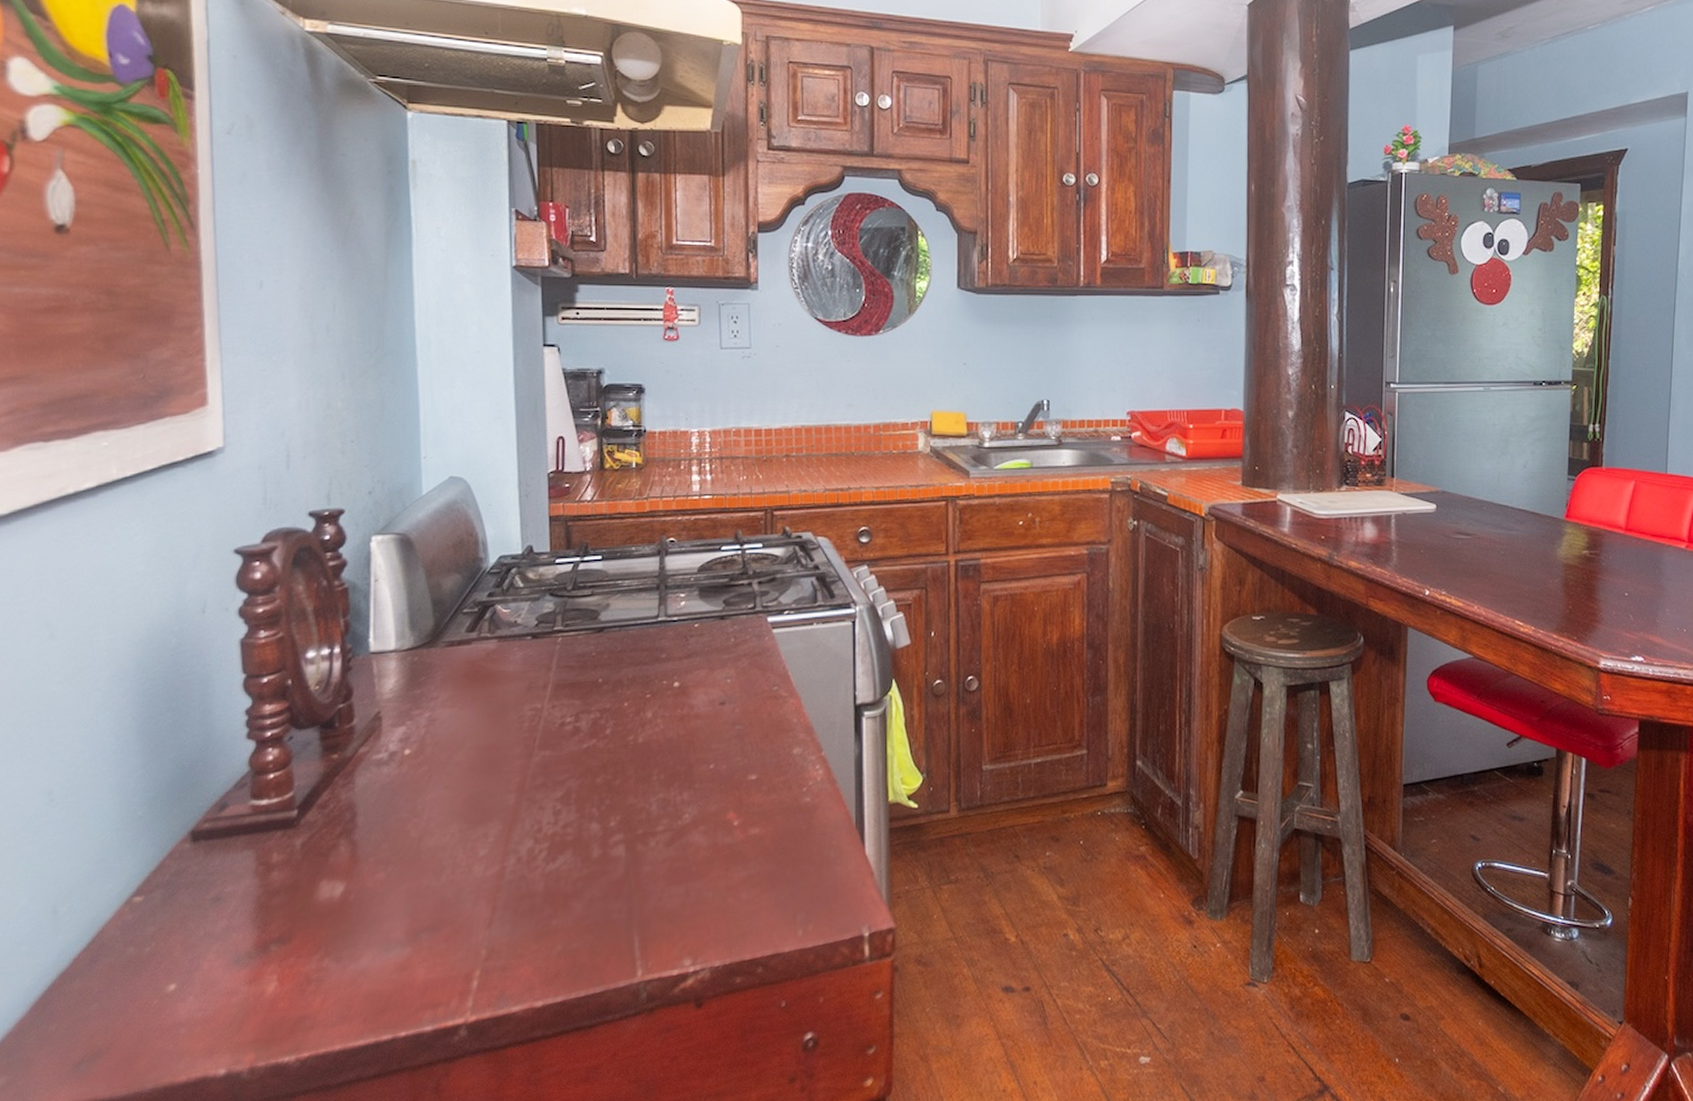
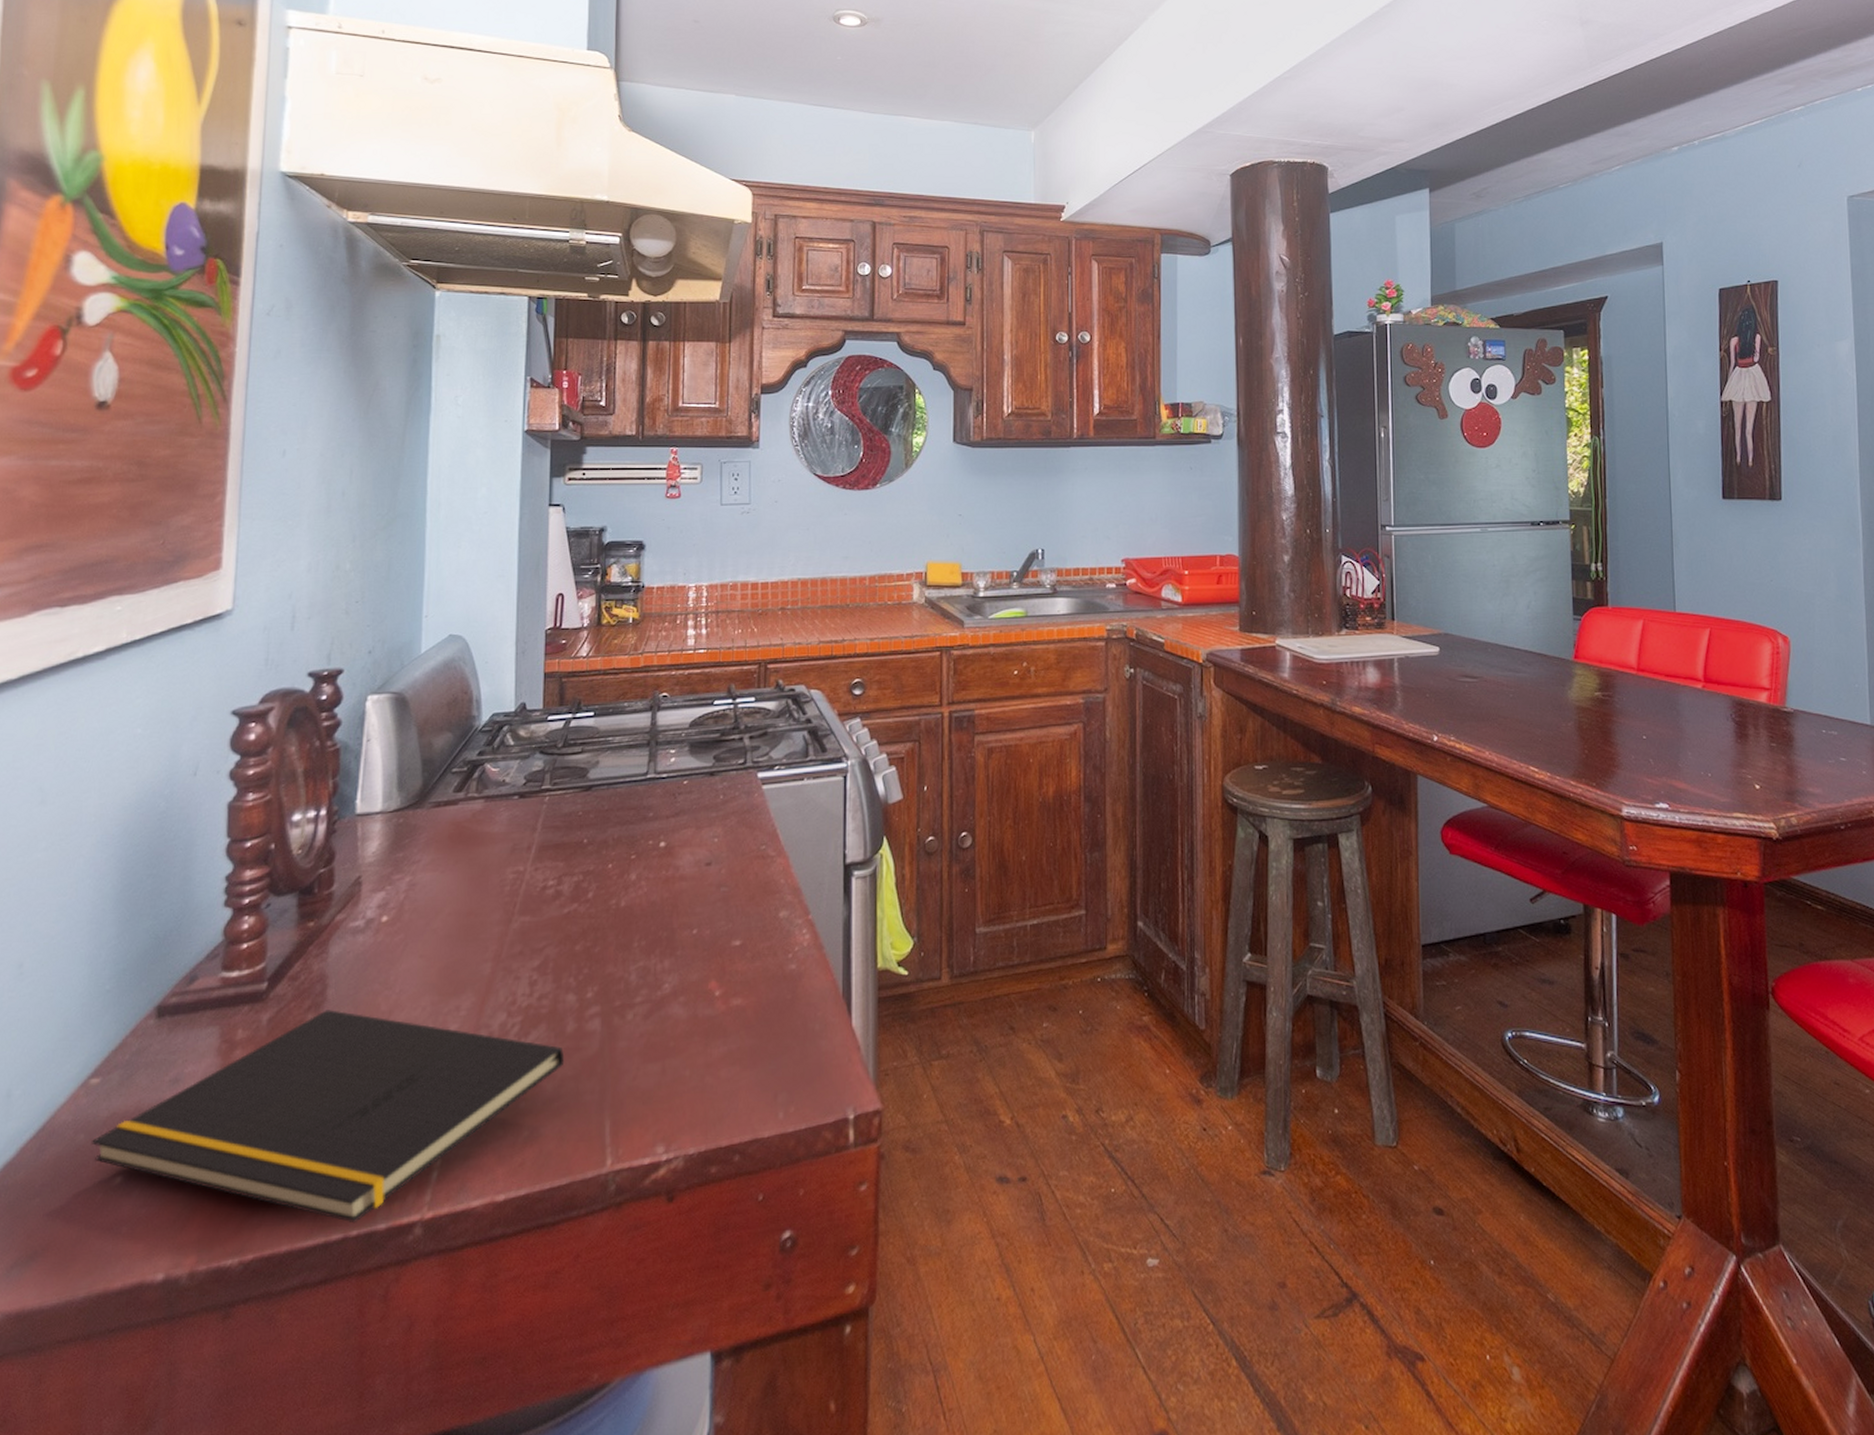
notepad: none [141,836,592,1026] -> present [91,1010,565,1224]

